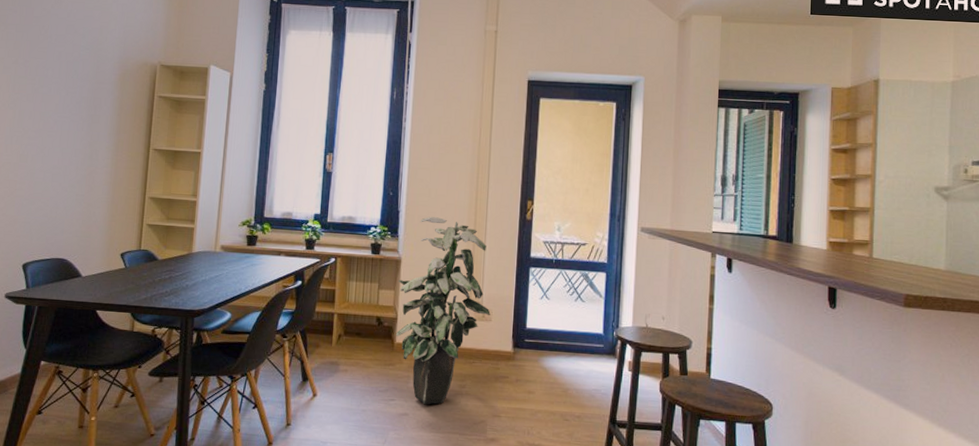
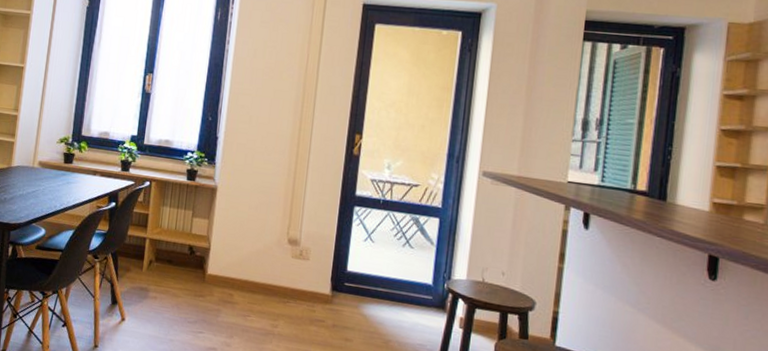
indoor plant: present [396,217,490,405] -> none [208,145,309,342]

